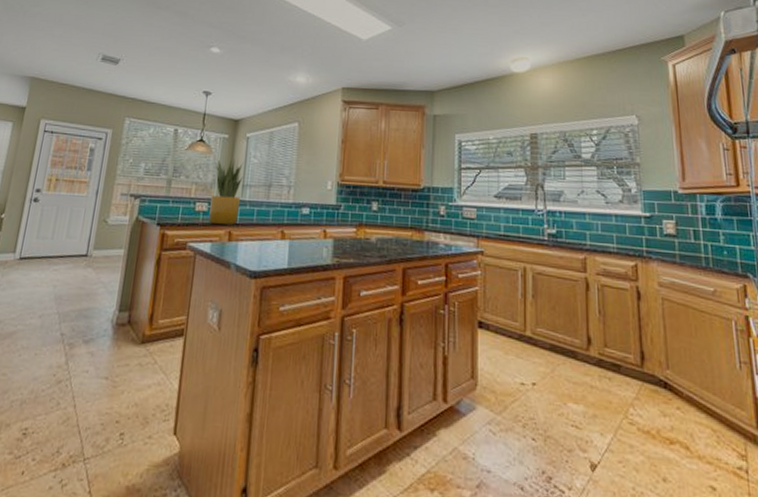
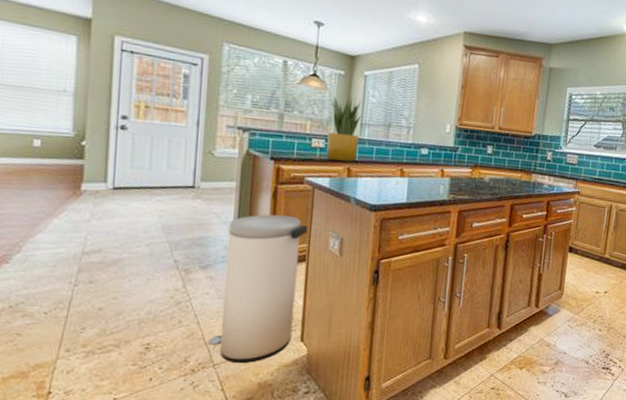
pedal bin: none [81,283,187,459] -> present [207,214,307,363]

